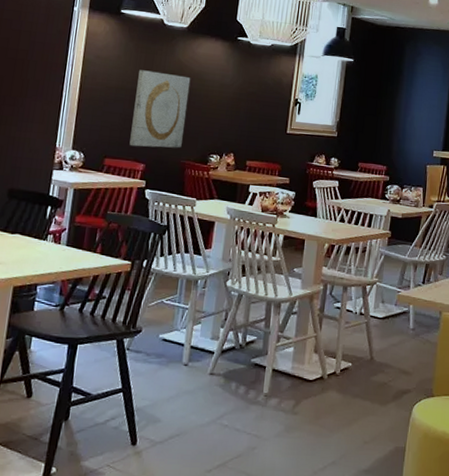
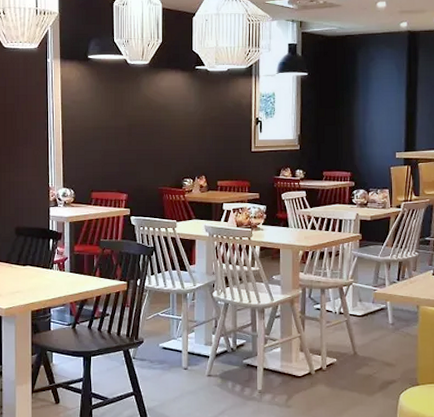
wall art: present [129,70,191,149] -> none [111,108,158,179]

